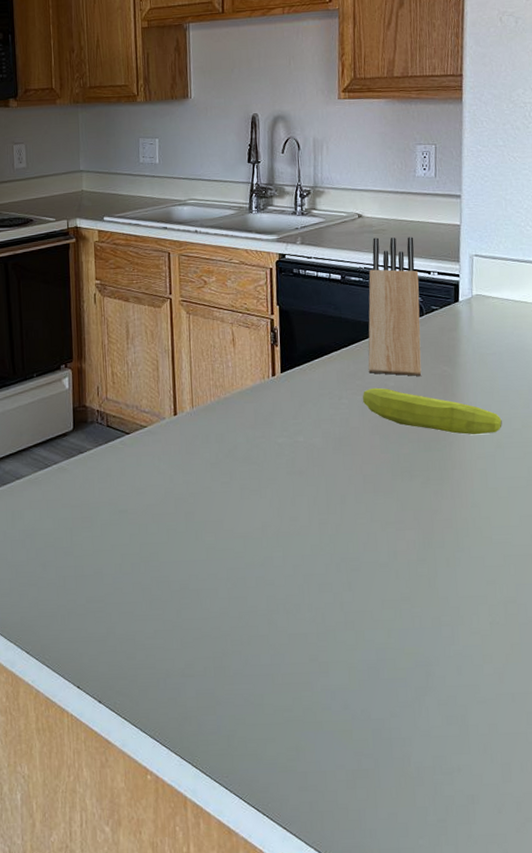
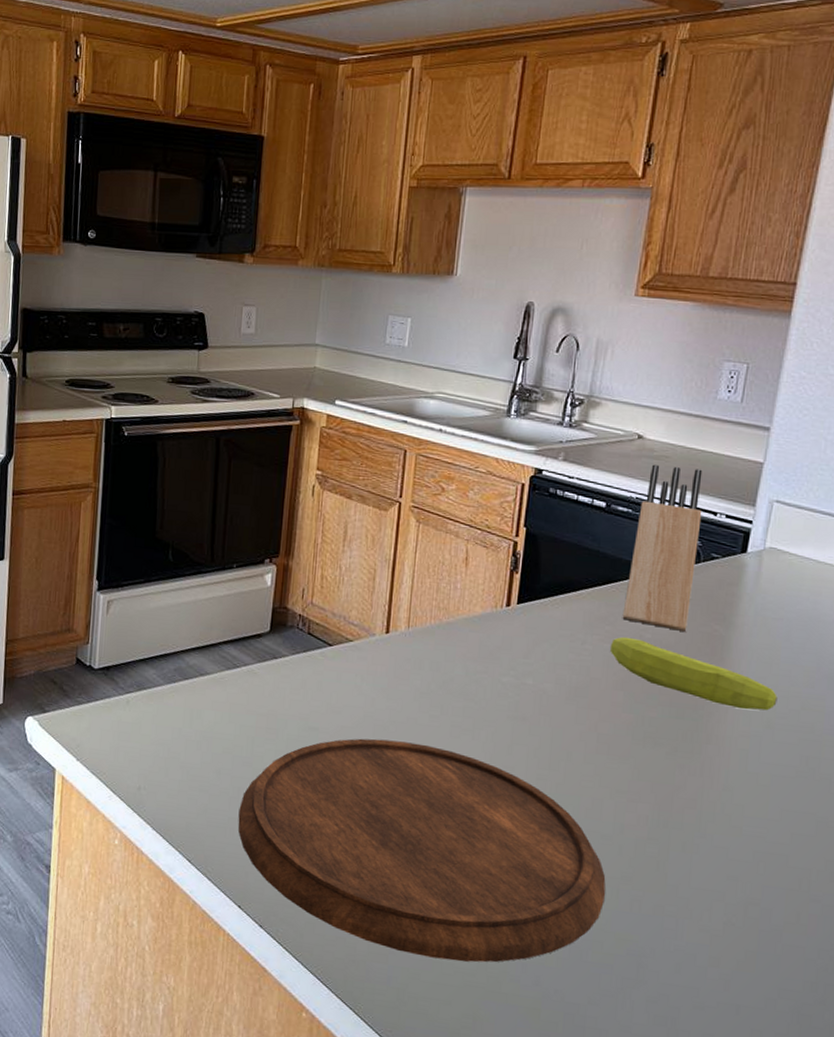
cutting board: none [66,509,391,702] -> present [238,738,606,963]

